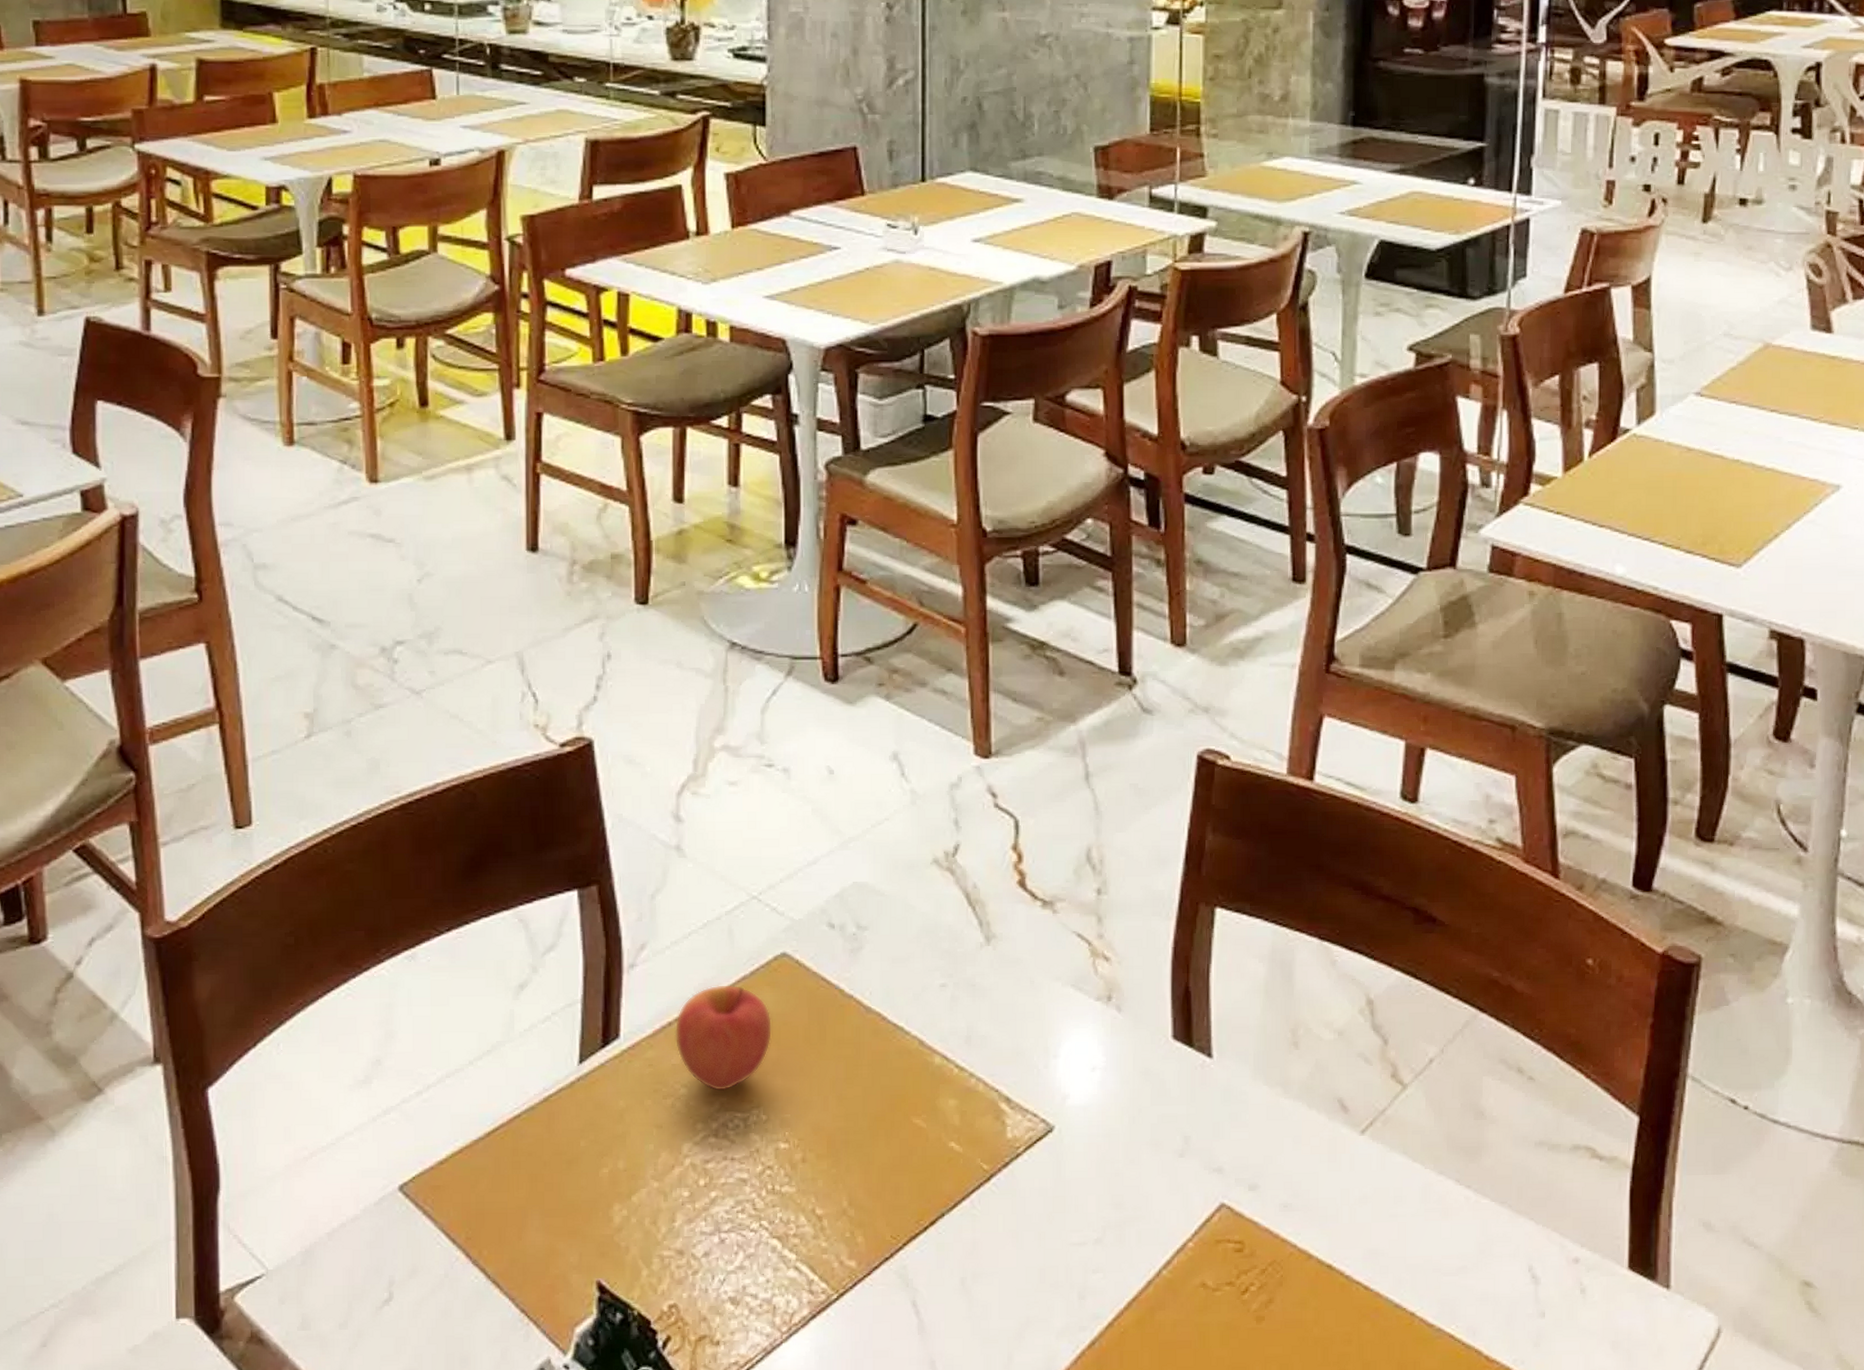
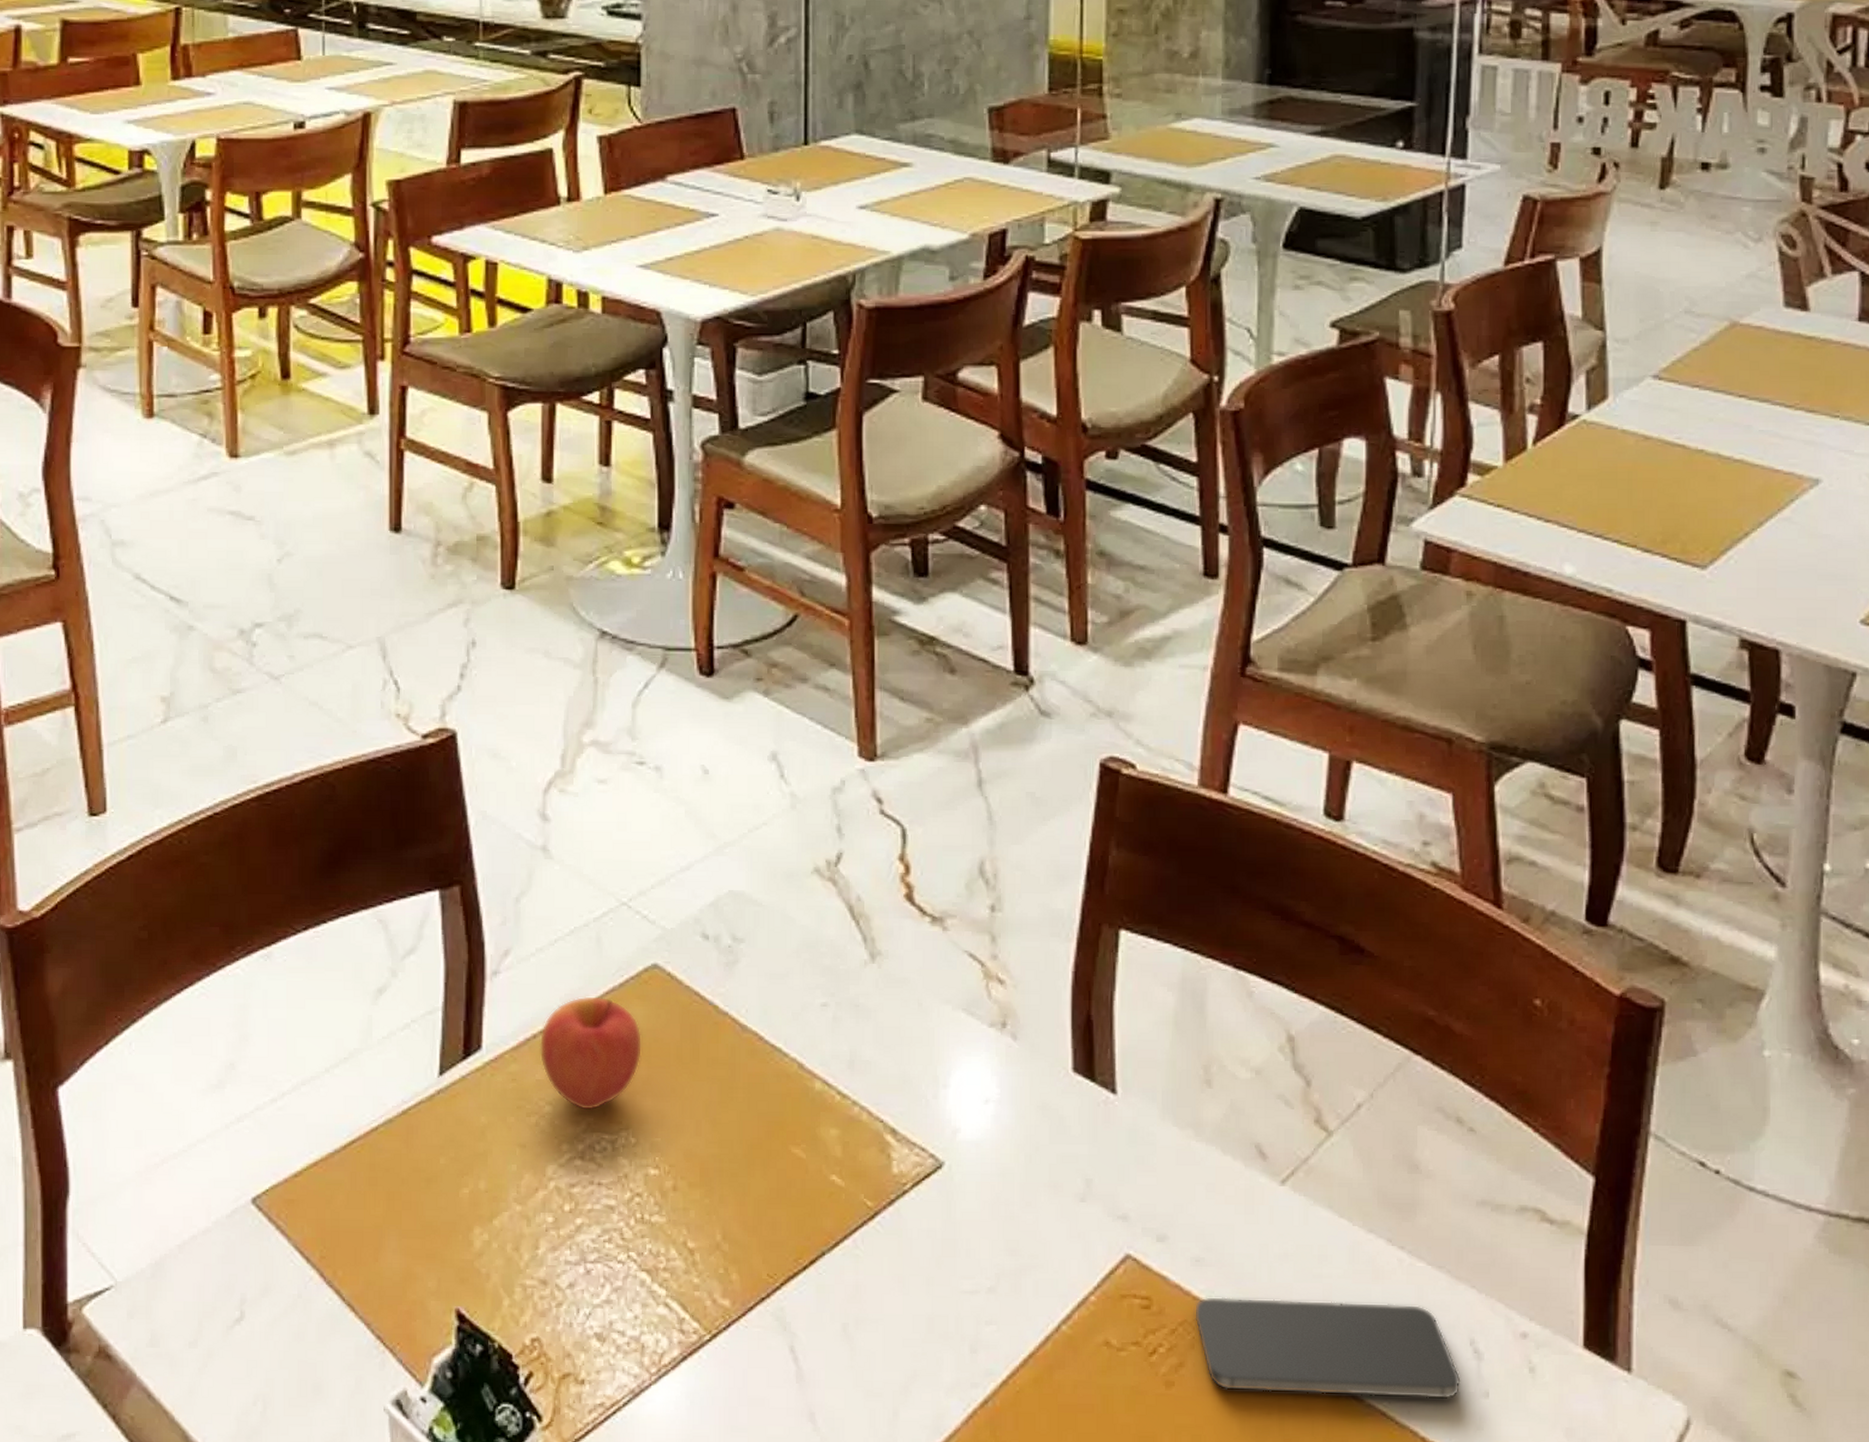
smartphone: none [1282,1237,1520,1322] -> present [1194,1297,1461,1399]

